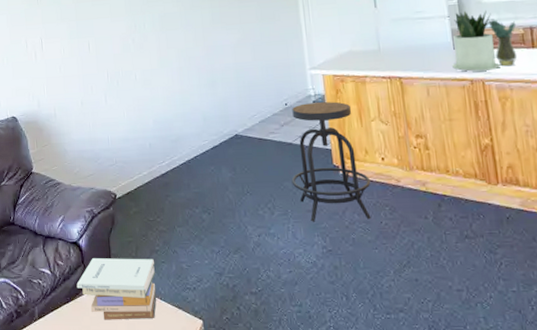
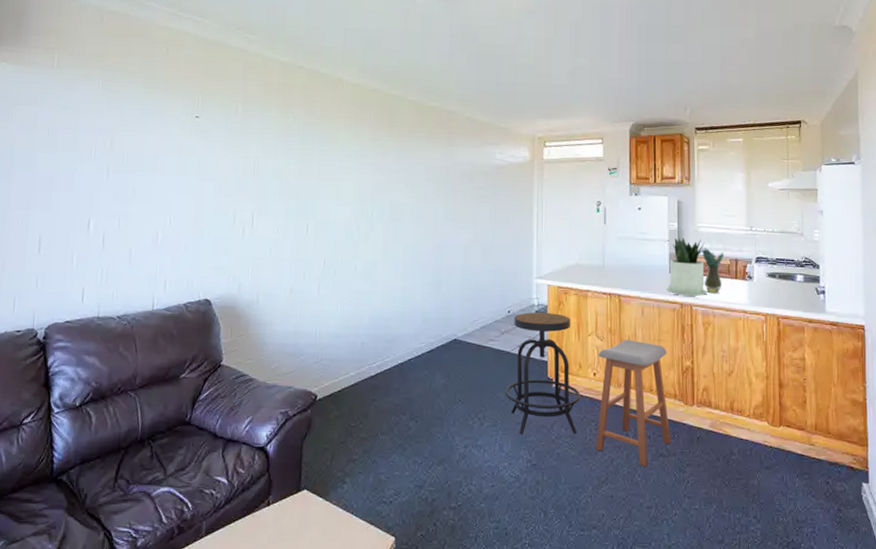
books: present [76,258,157,320] -> none [257,466,351,537]
stool: none [385,122,477,249] -> present [595,340,671,466]

